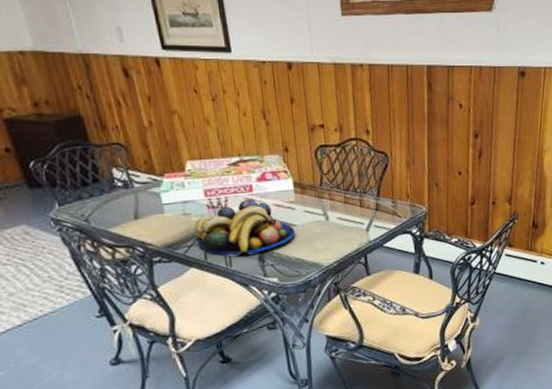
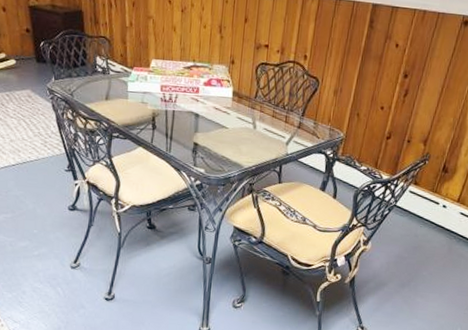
fruit bowl: present [194,198,296,258] -> none [148,98,227,146]

